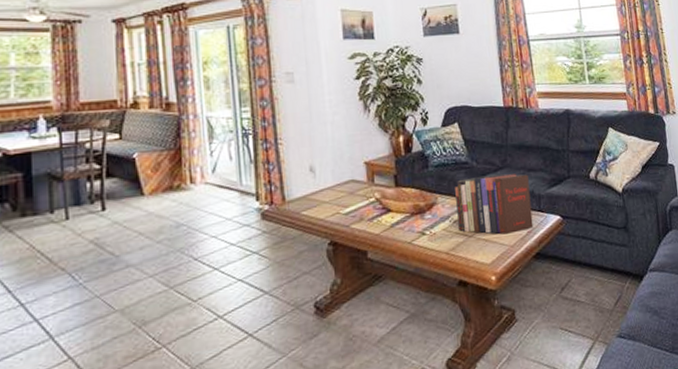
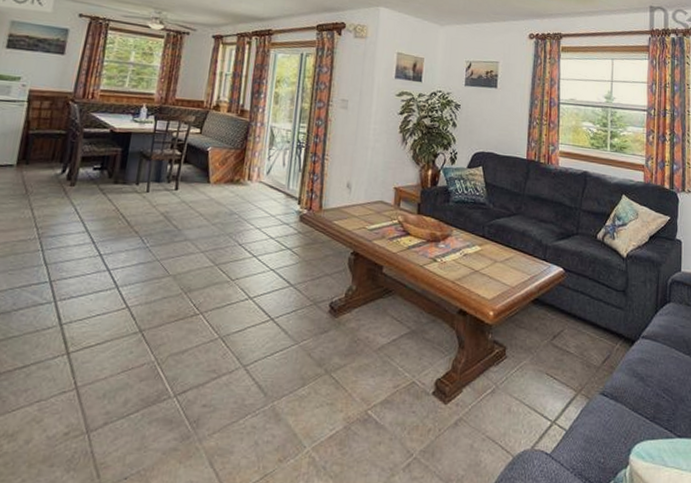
books: present [455,174,534,235] -> none [467,218,539,276]

